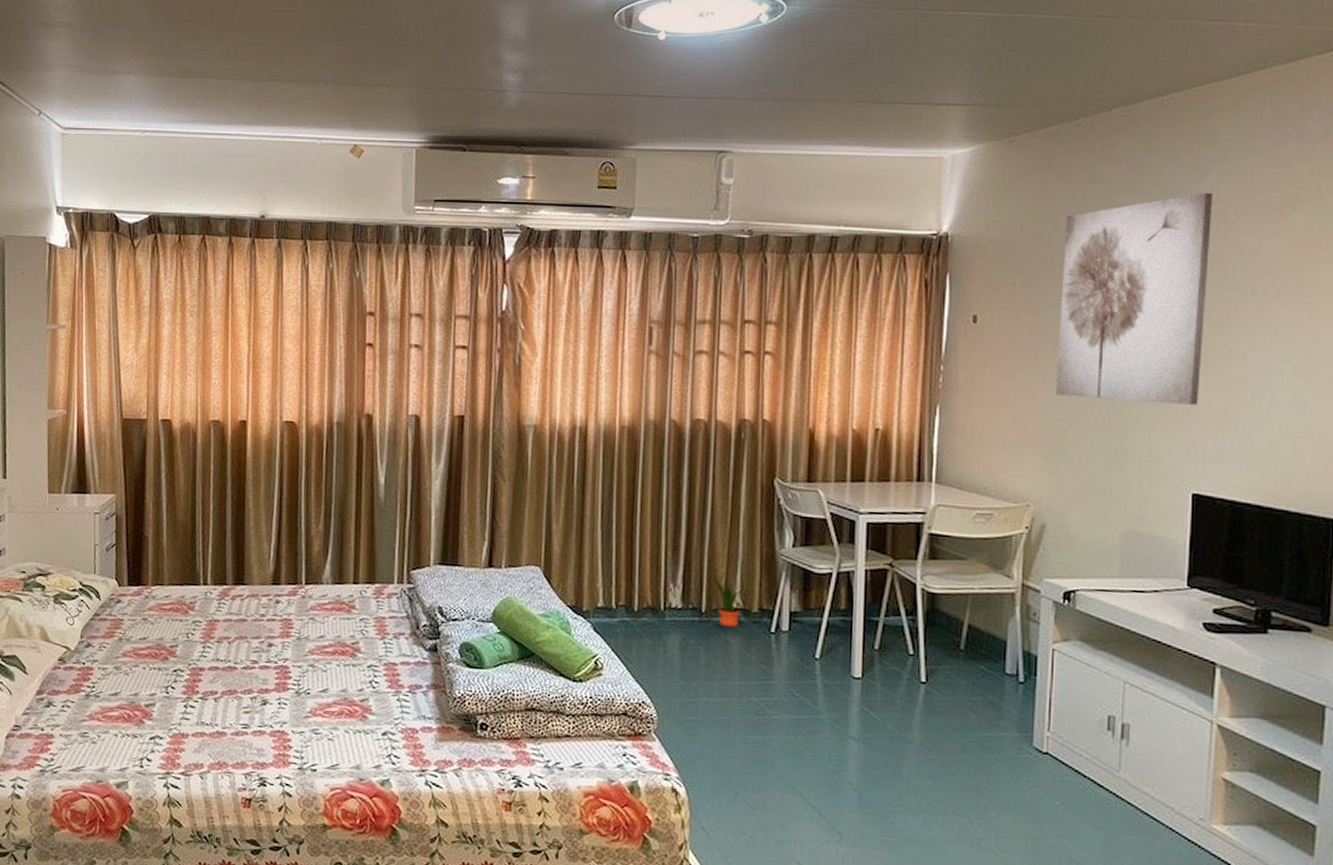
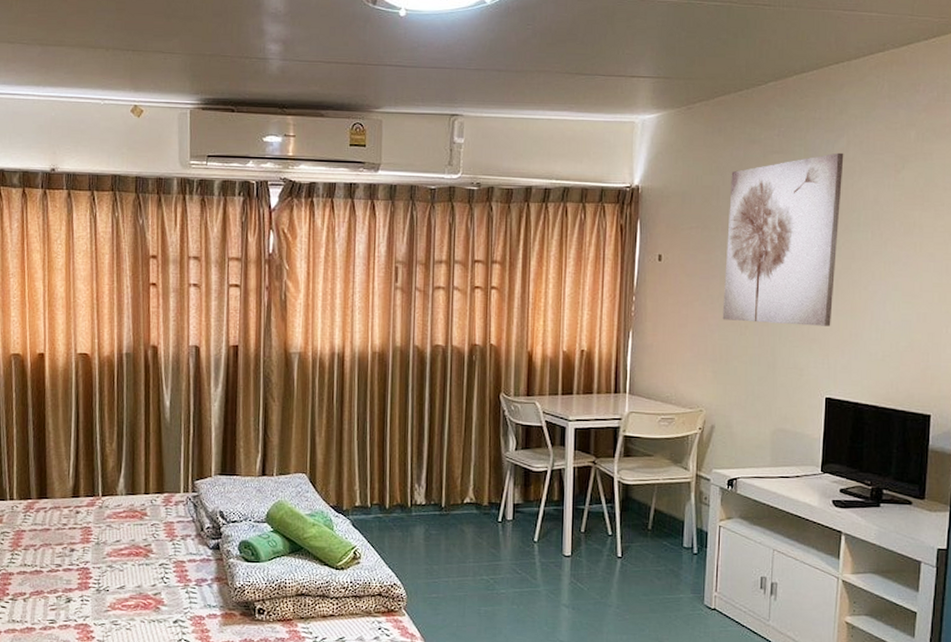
potted plant: present [714,578,740,628] -> none [451,478,473,519]

